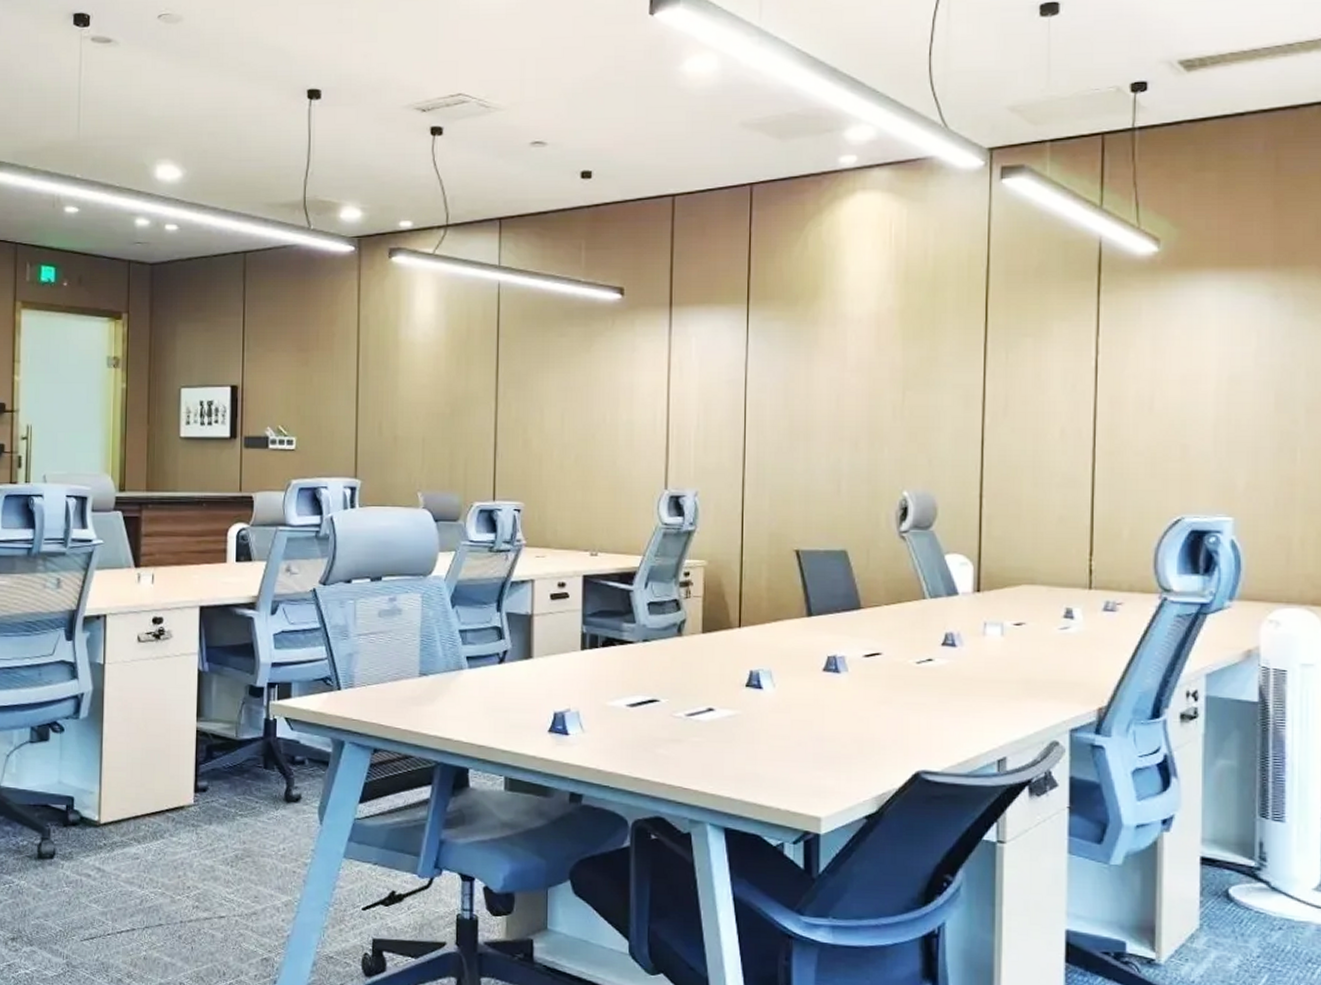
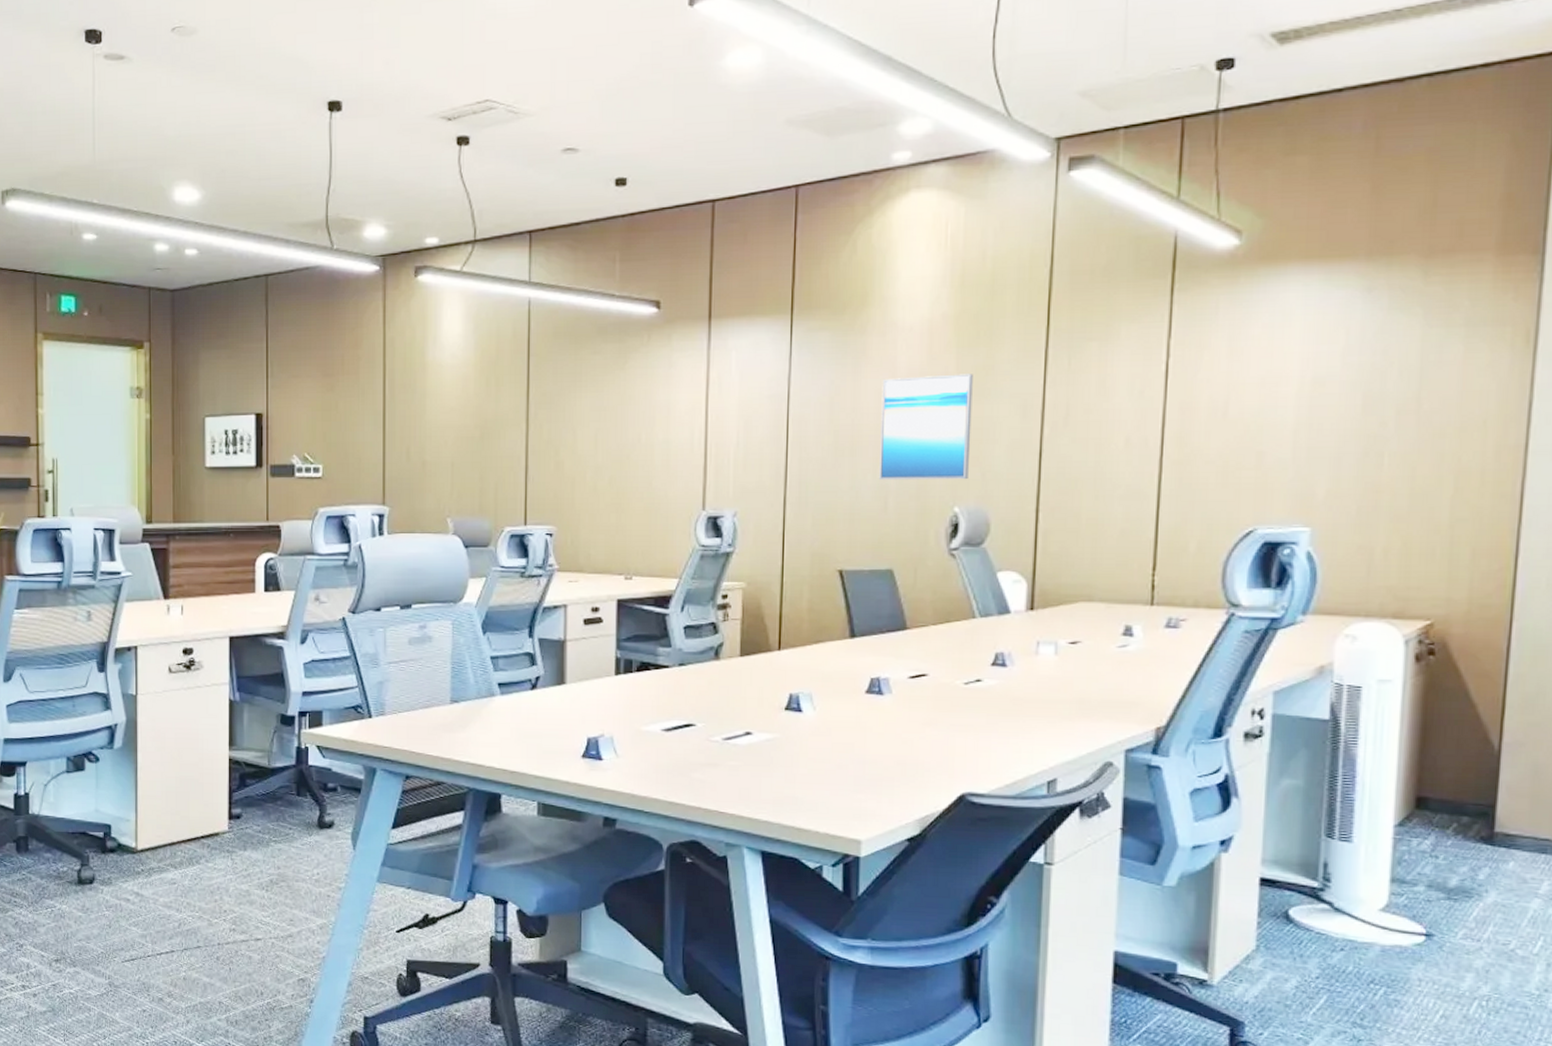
wall art: none [831,365,918,466] -> present [878,374,973,481]

